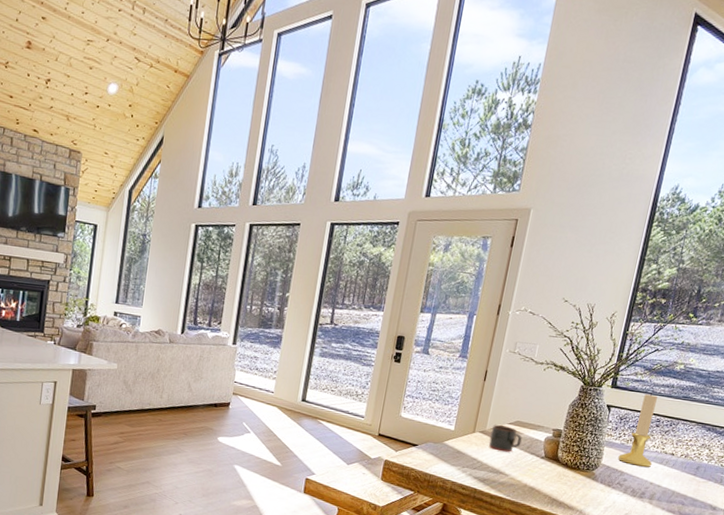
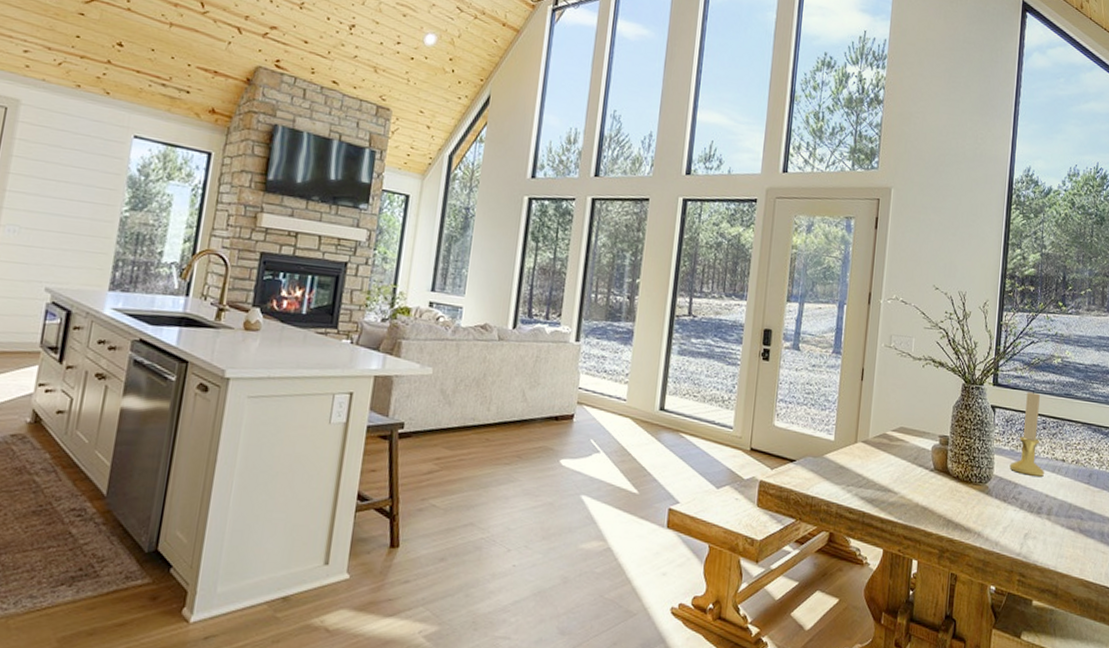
mug: present [488,425,522,452] -> none [873,433,908,465]

